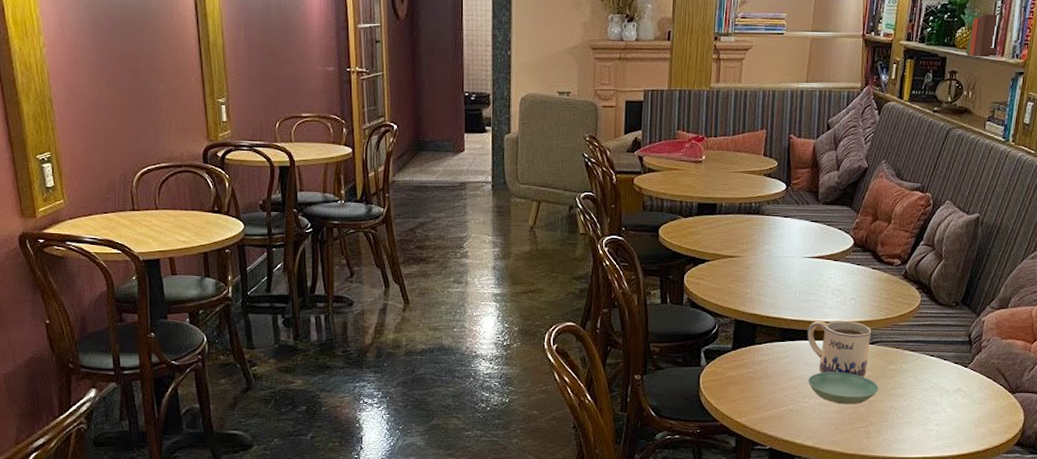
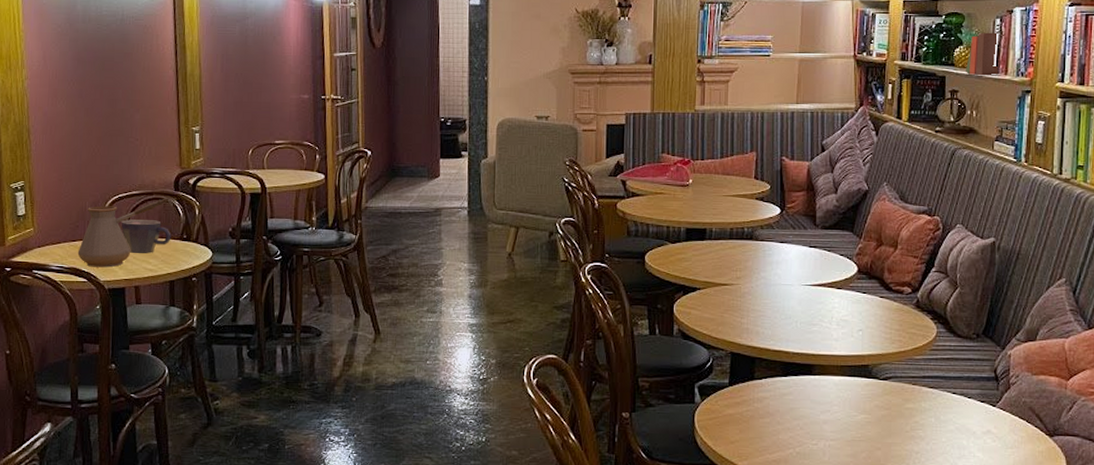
coffee pot: none [110,169,203,239] -> present [77,197,173,268]
cup: none [151,192,203,226] -> present [121,219,172,253]
mug: present [807,320,872,377] -> none [812,353,884,417]
saucer: present [808,371,879,405] -> none [815,410,896,448]

